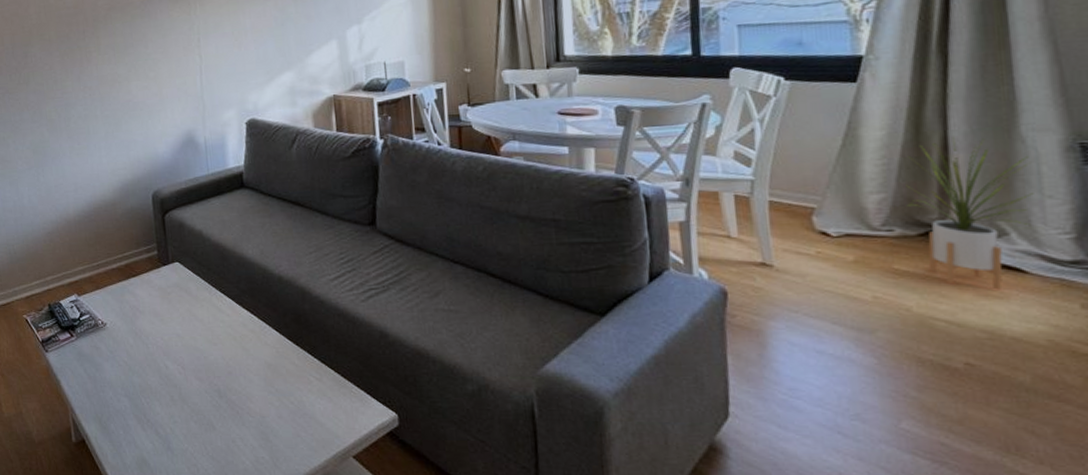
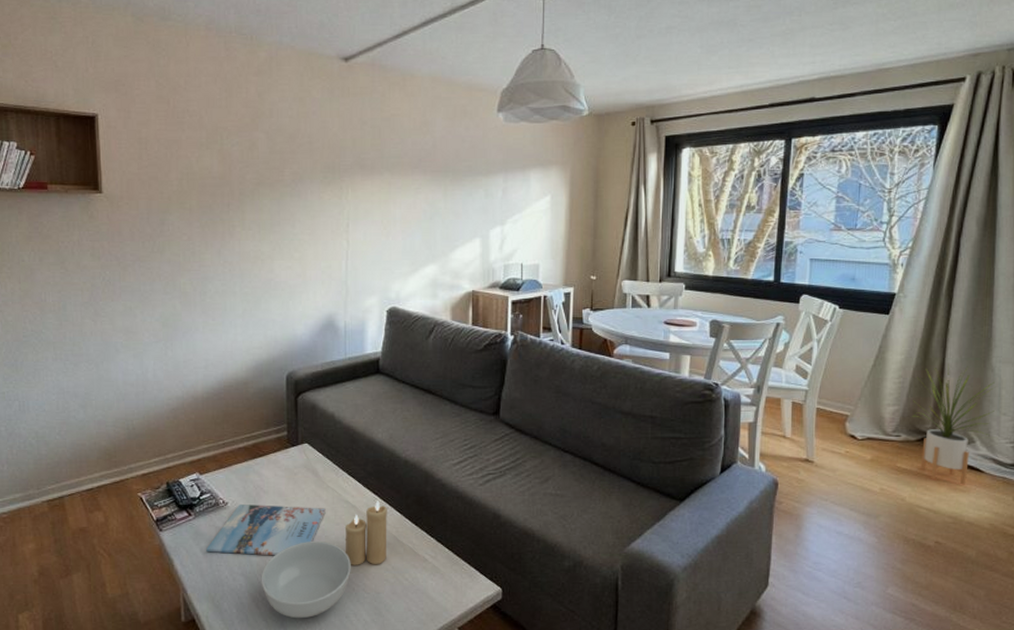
magazine: none [90,325,203,377] -> present [206,505,326,556]
bowl: none [144,362,233,442] -> present [261,542,351,619]
candle: none [222,319,269,387] -> present [344,500,387,565]

